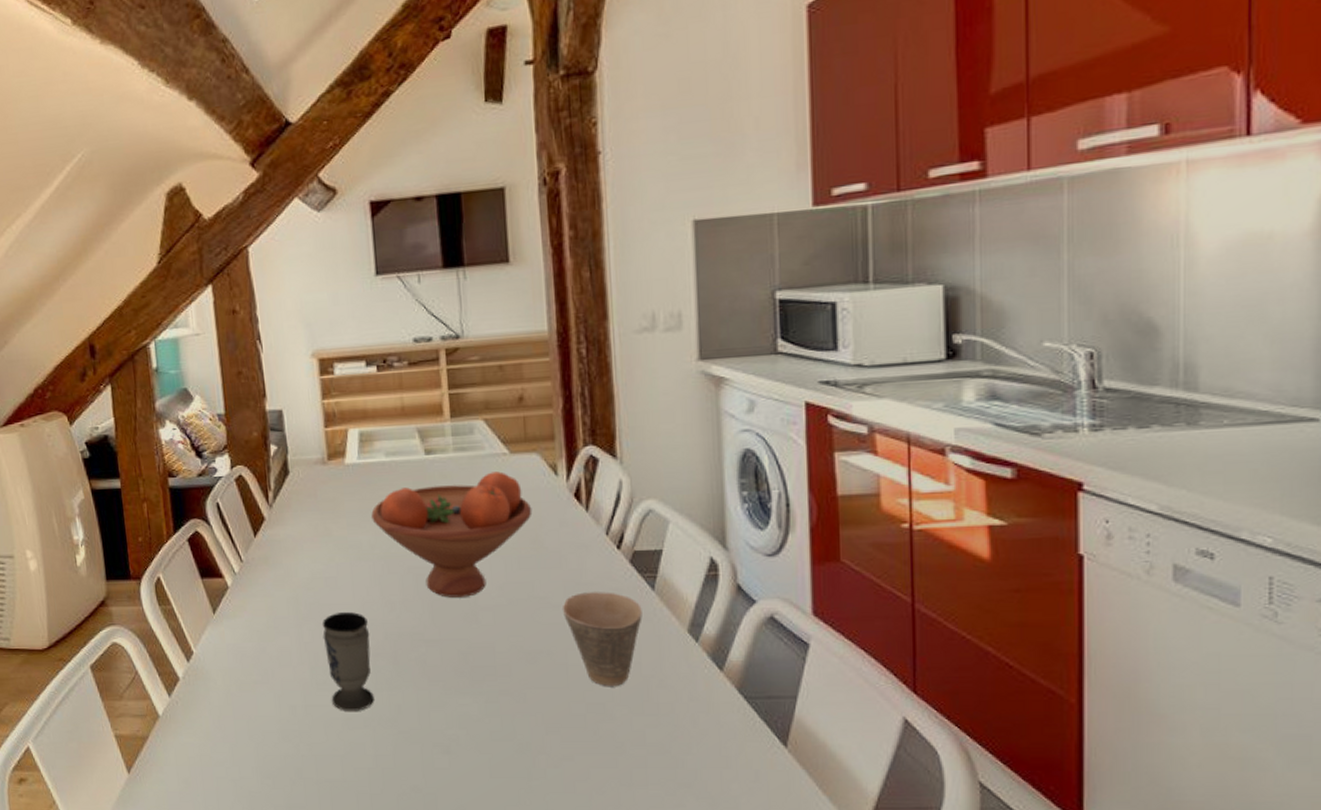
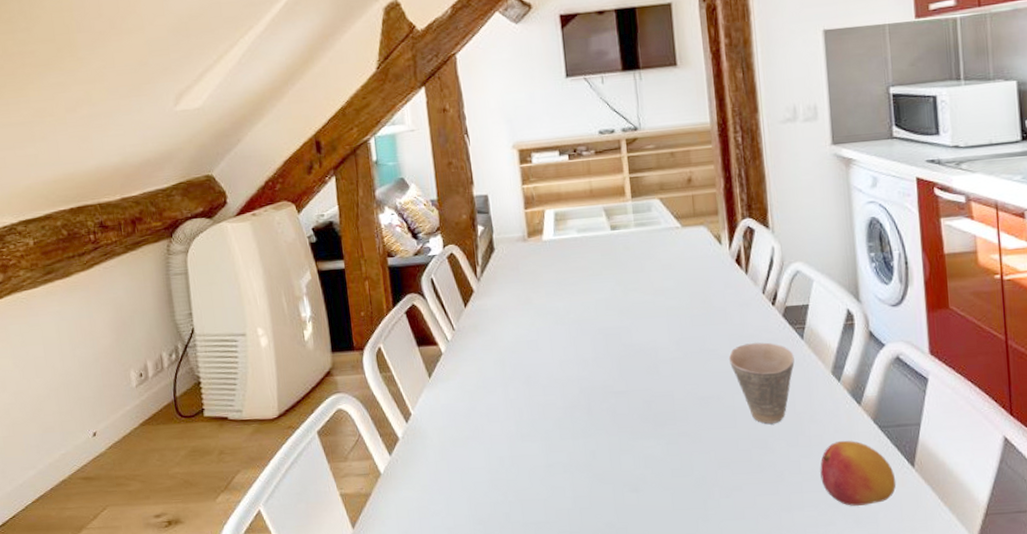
cup: present [322,611,374,711] -> none [525,370,572,459]
fruit bowl: present [371,471,533,598] -> none [566,243,702,354]
fruit: none [669,710,764,787] -> present [820,440,897,506]

